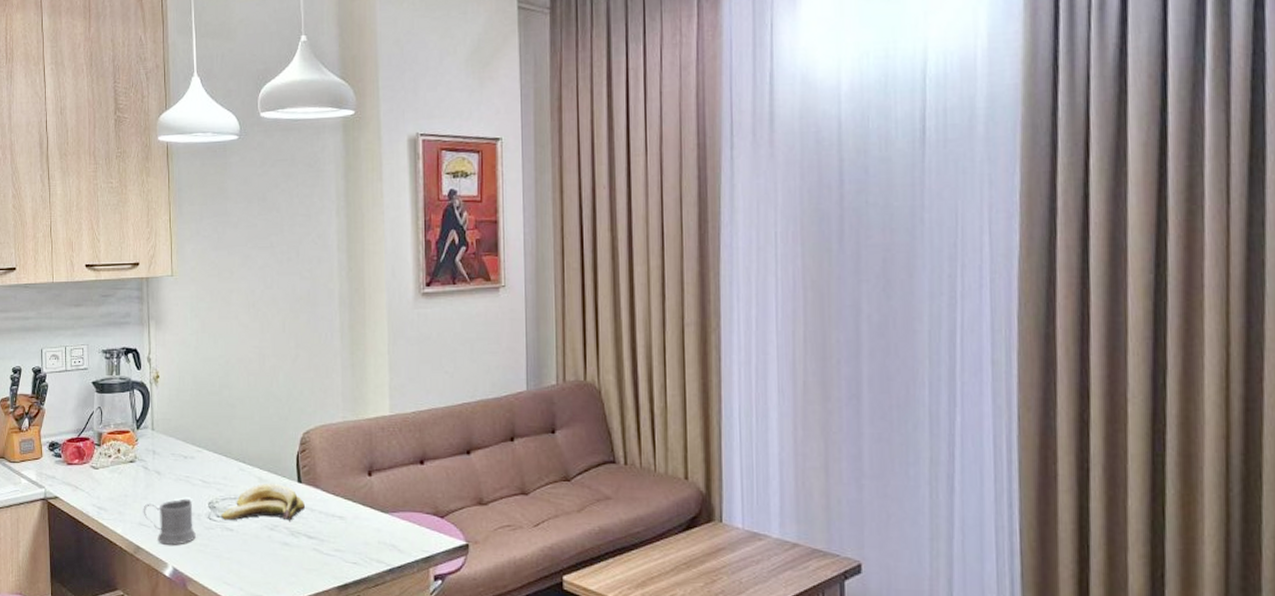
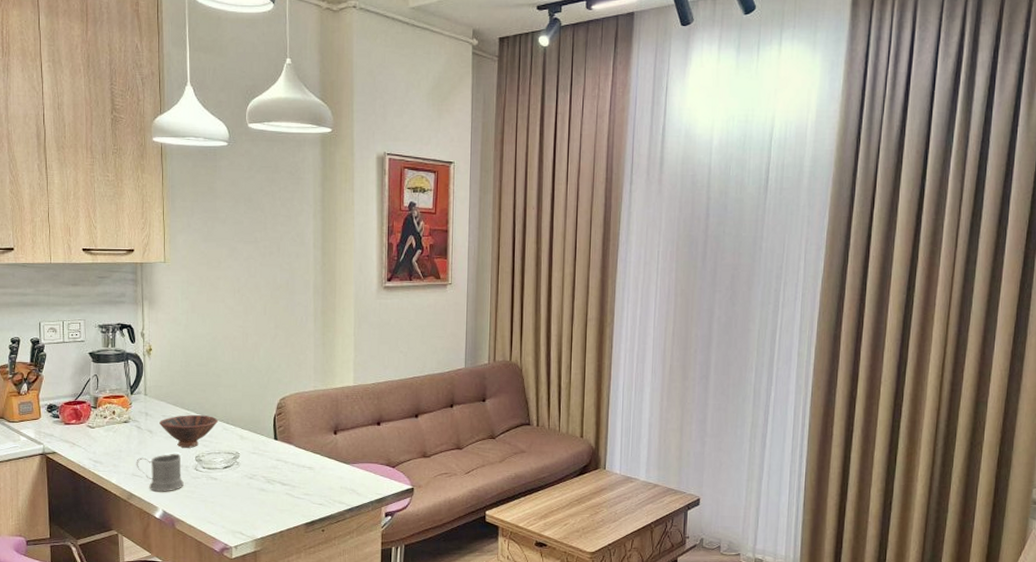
bowl: none [168,452,233,492] -> present [159,414,218,448]
banana: present [221,483,305,521] -> none [206,440,280,471]

